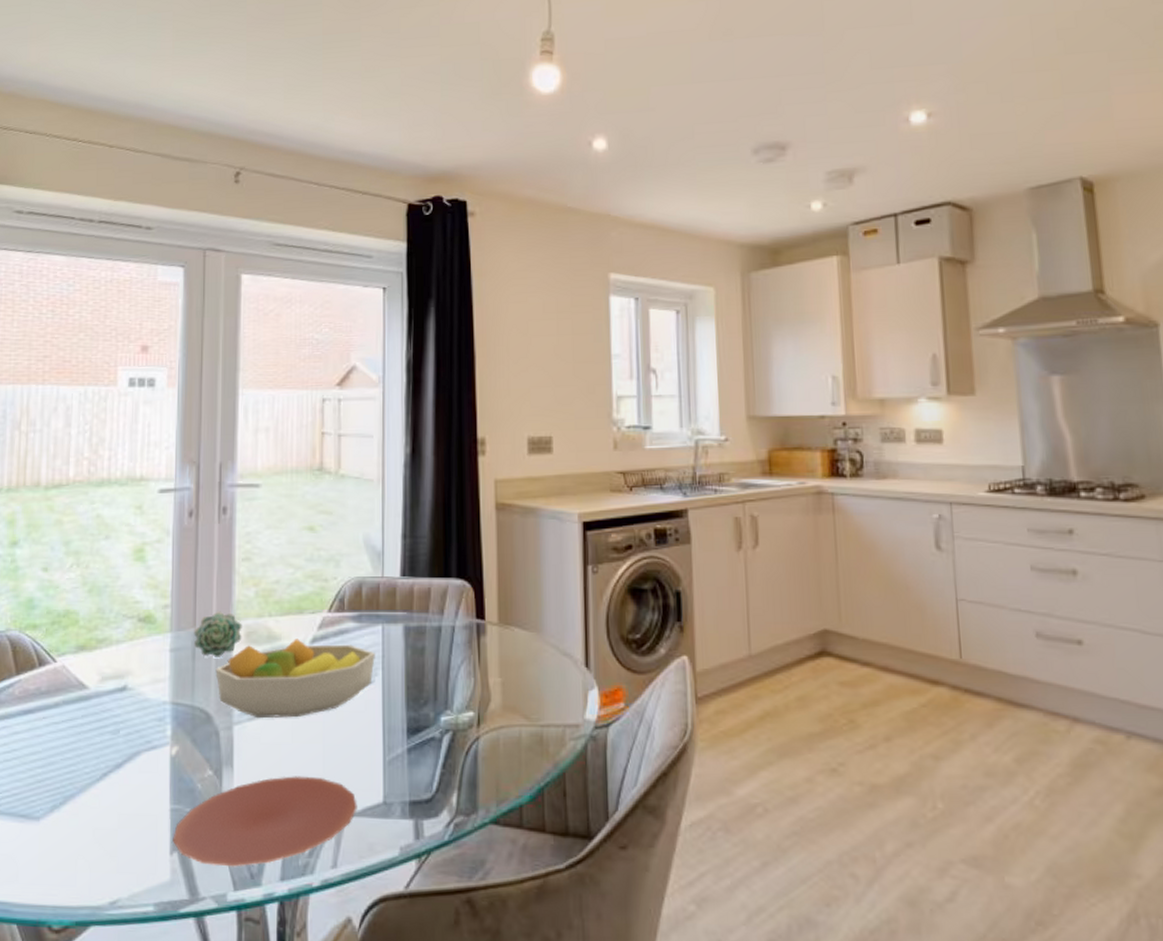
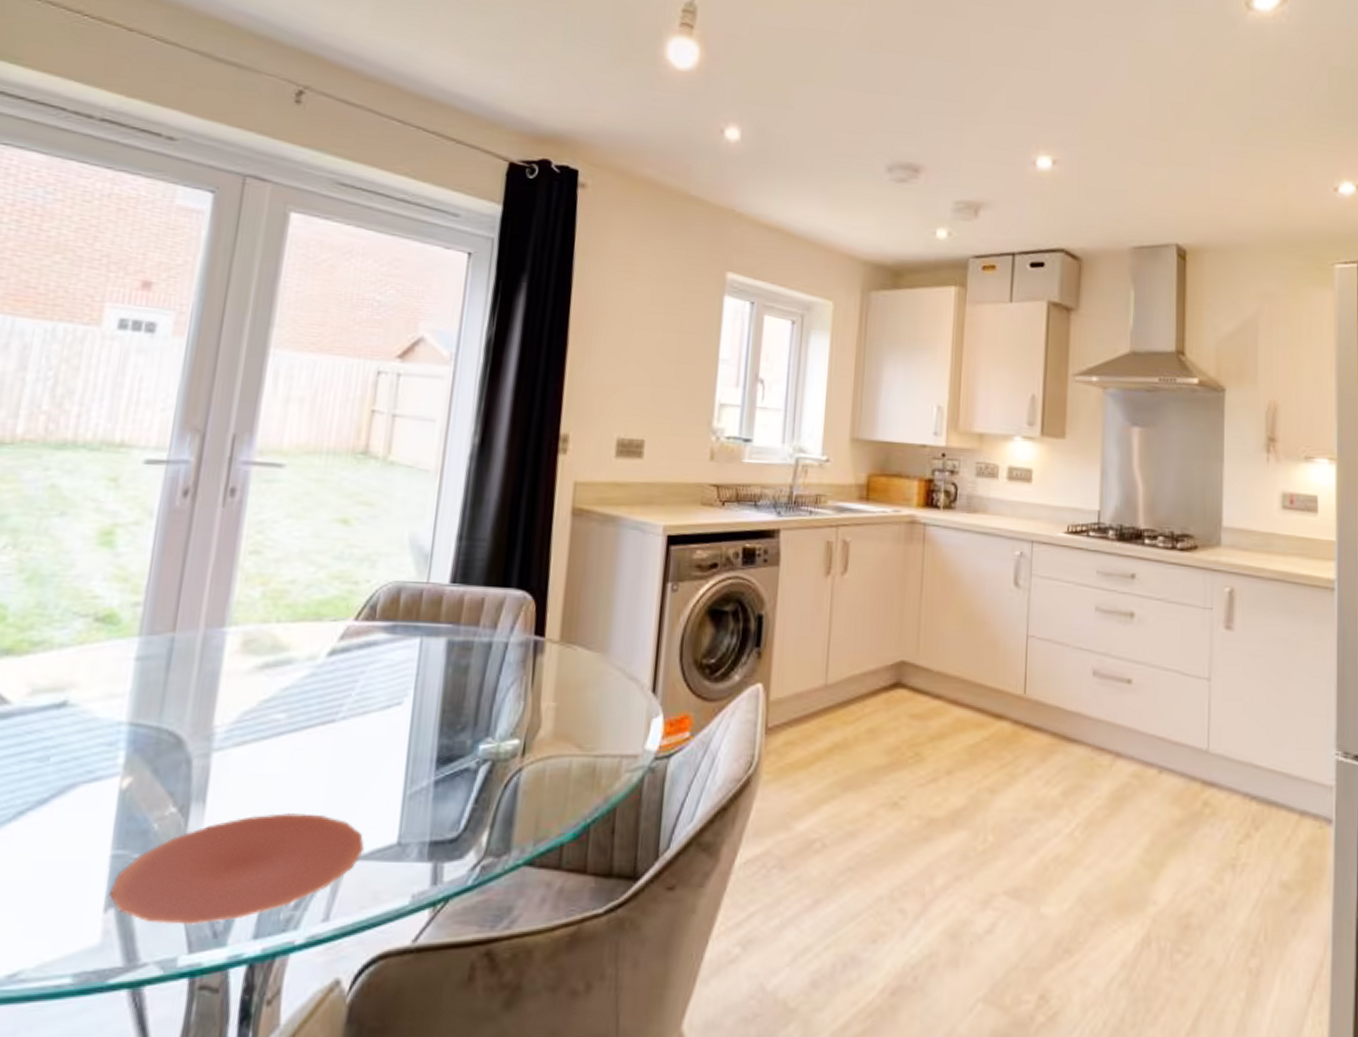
succulent plant: present [193,611,242,657] -> none [169,613,240,669]
fruit bowl: present [215,639,375,718] -> none [196,650,408,744]

